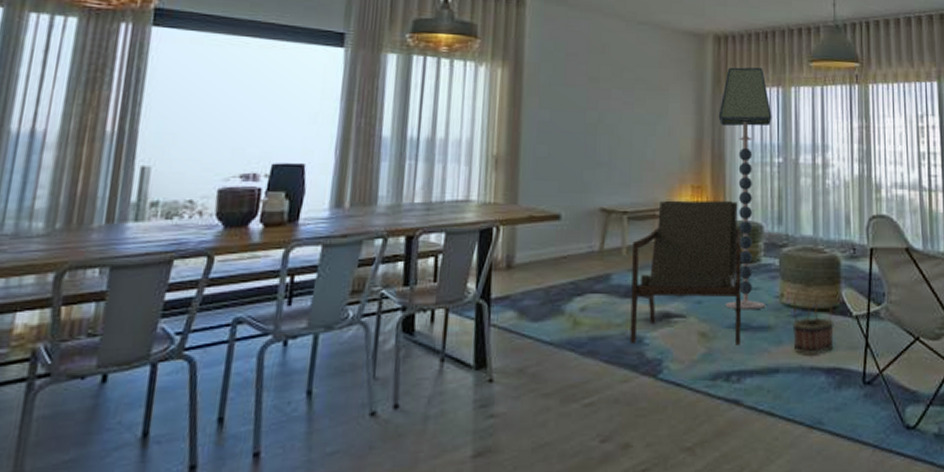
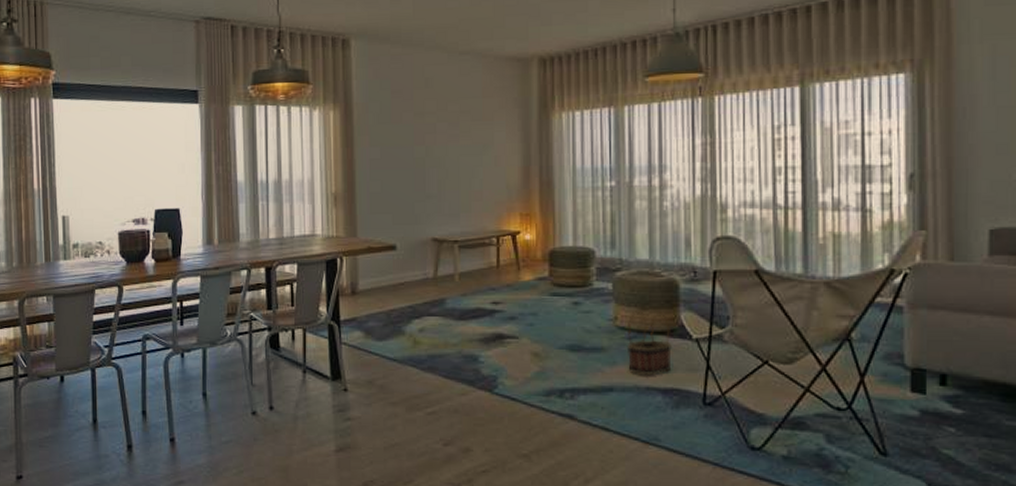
armchair: present [629,200,742,346] -> none [465,227,574,365]
floor lamp: present [718,67,772,310] -> none [545,87,603,332]

